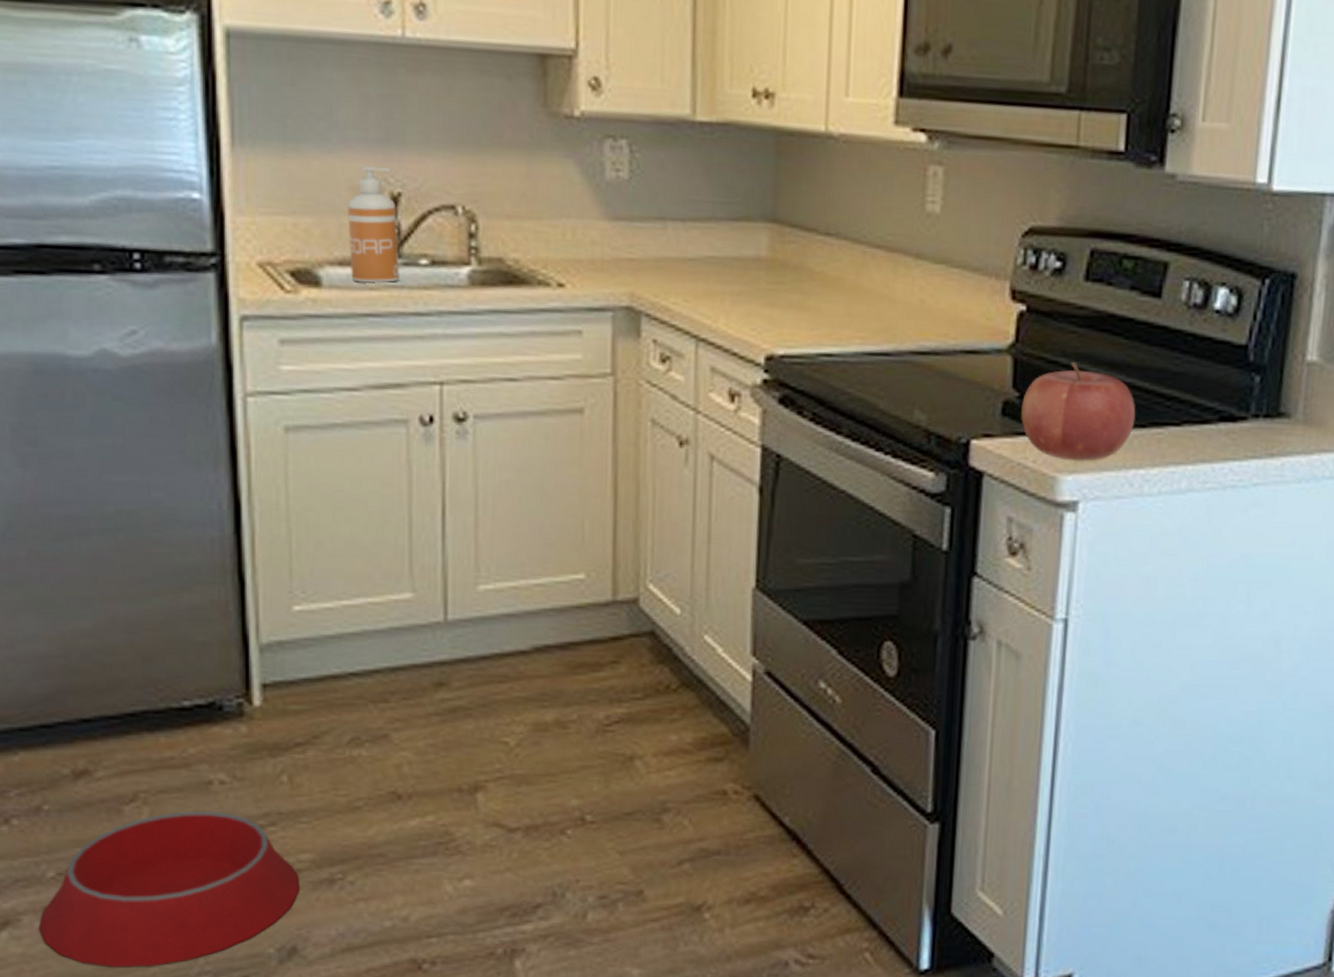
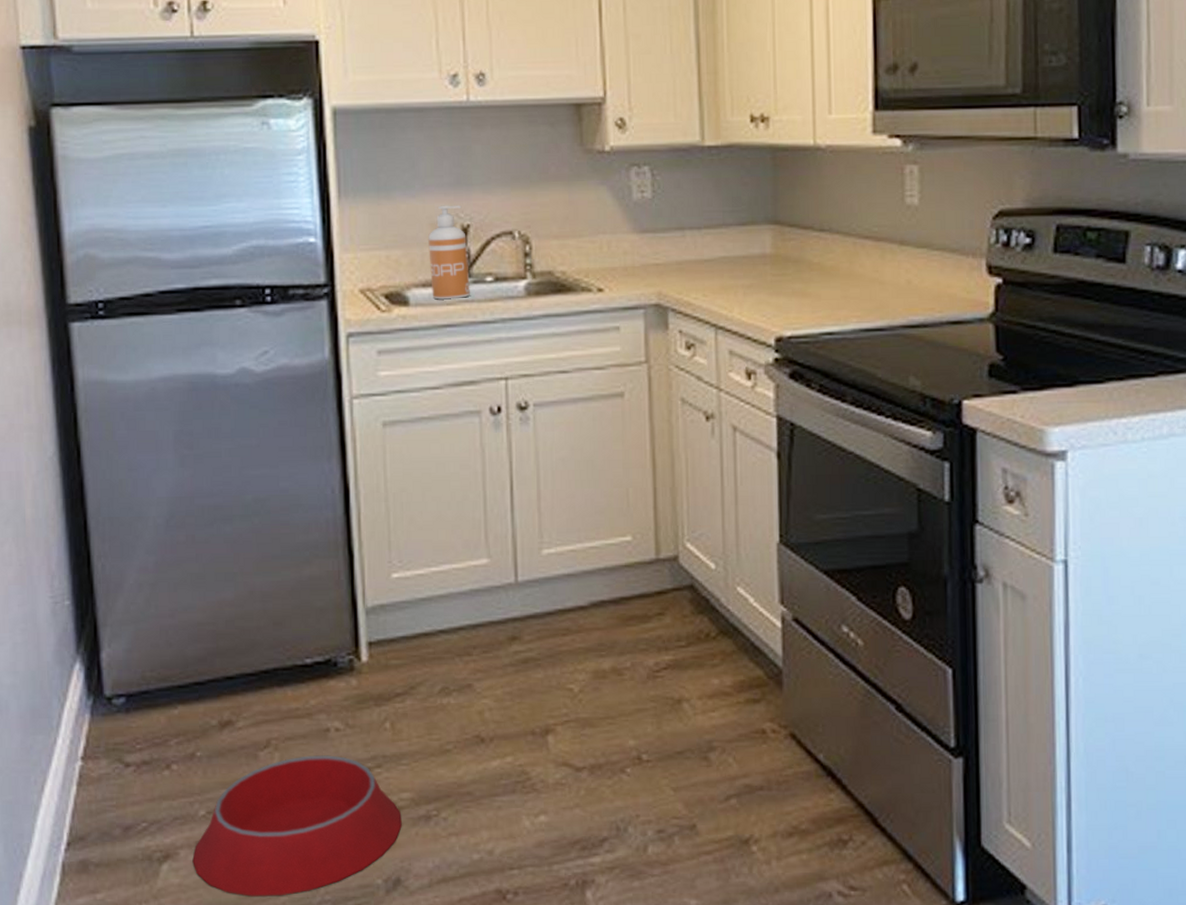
fruit: present [1021,362,1136,463] -> none [1006,326,1113,415]

